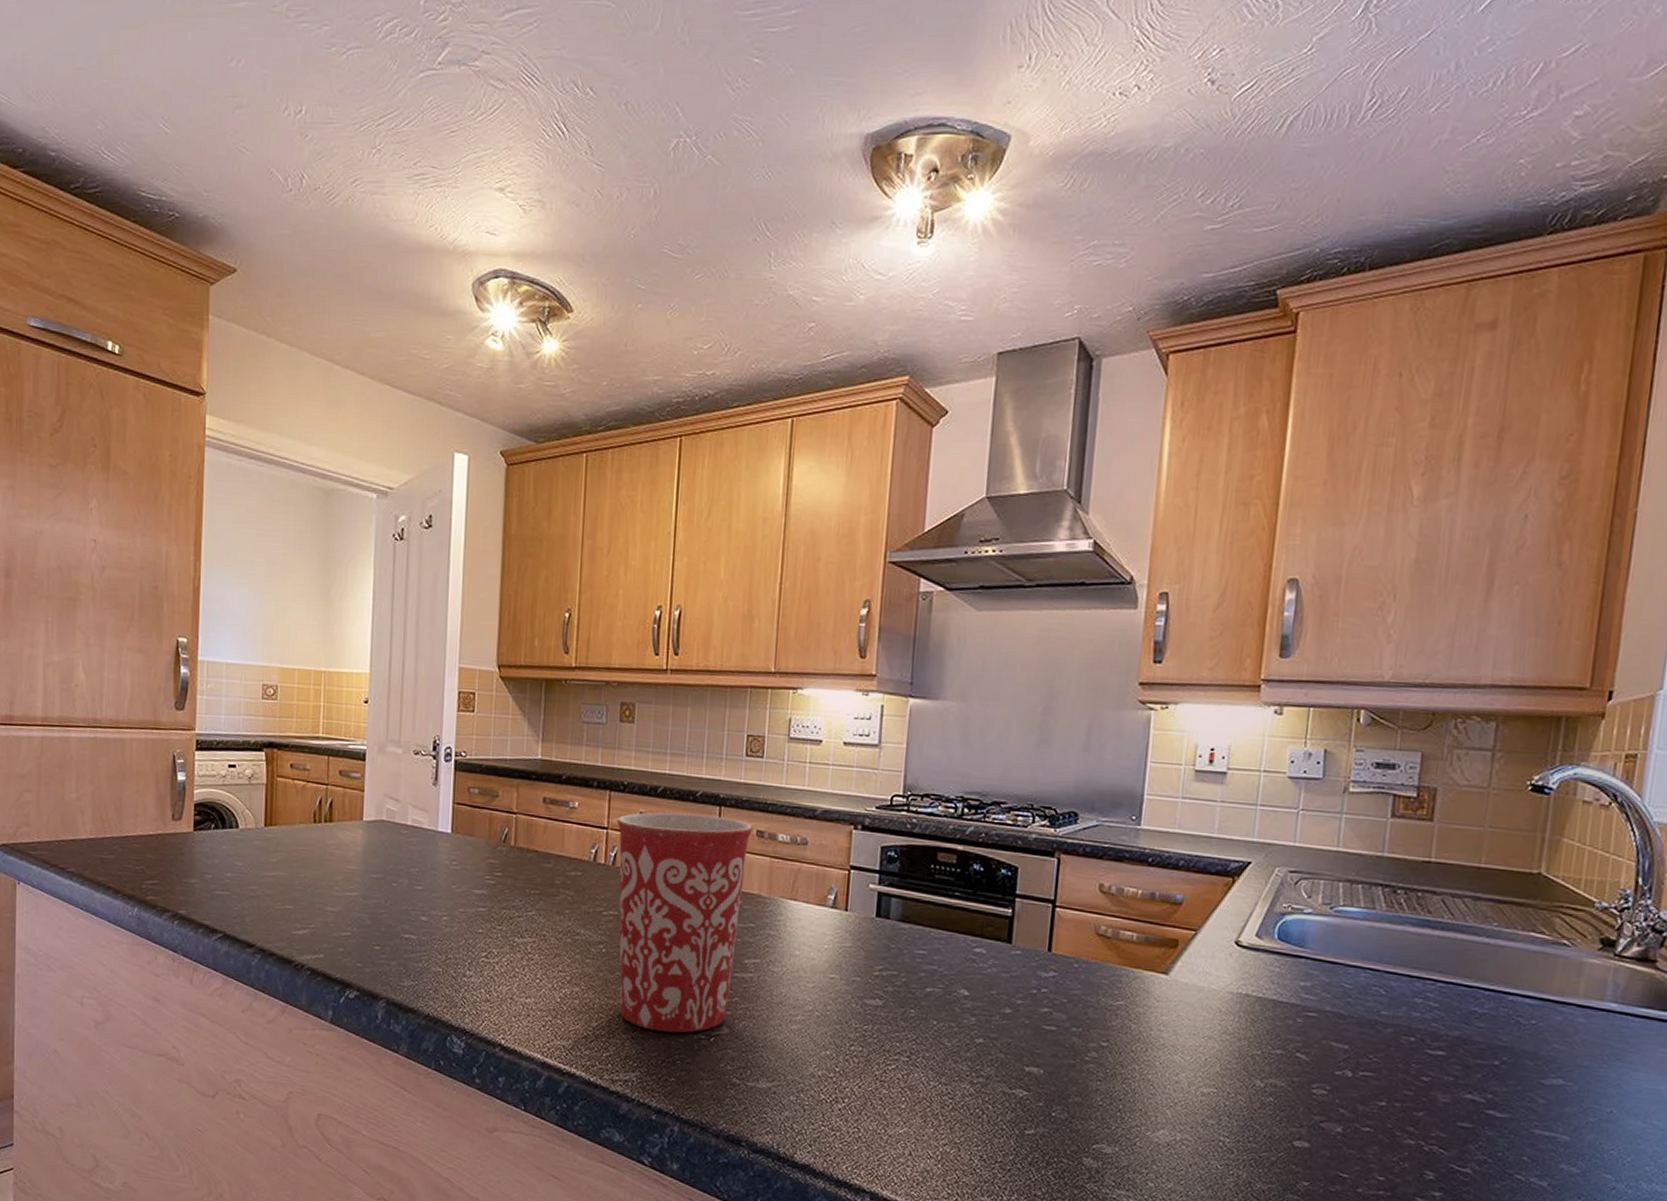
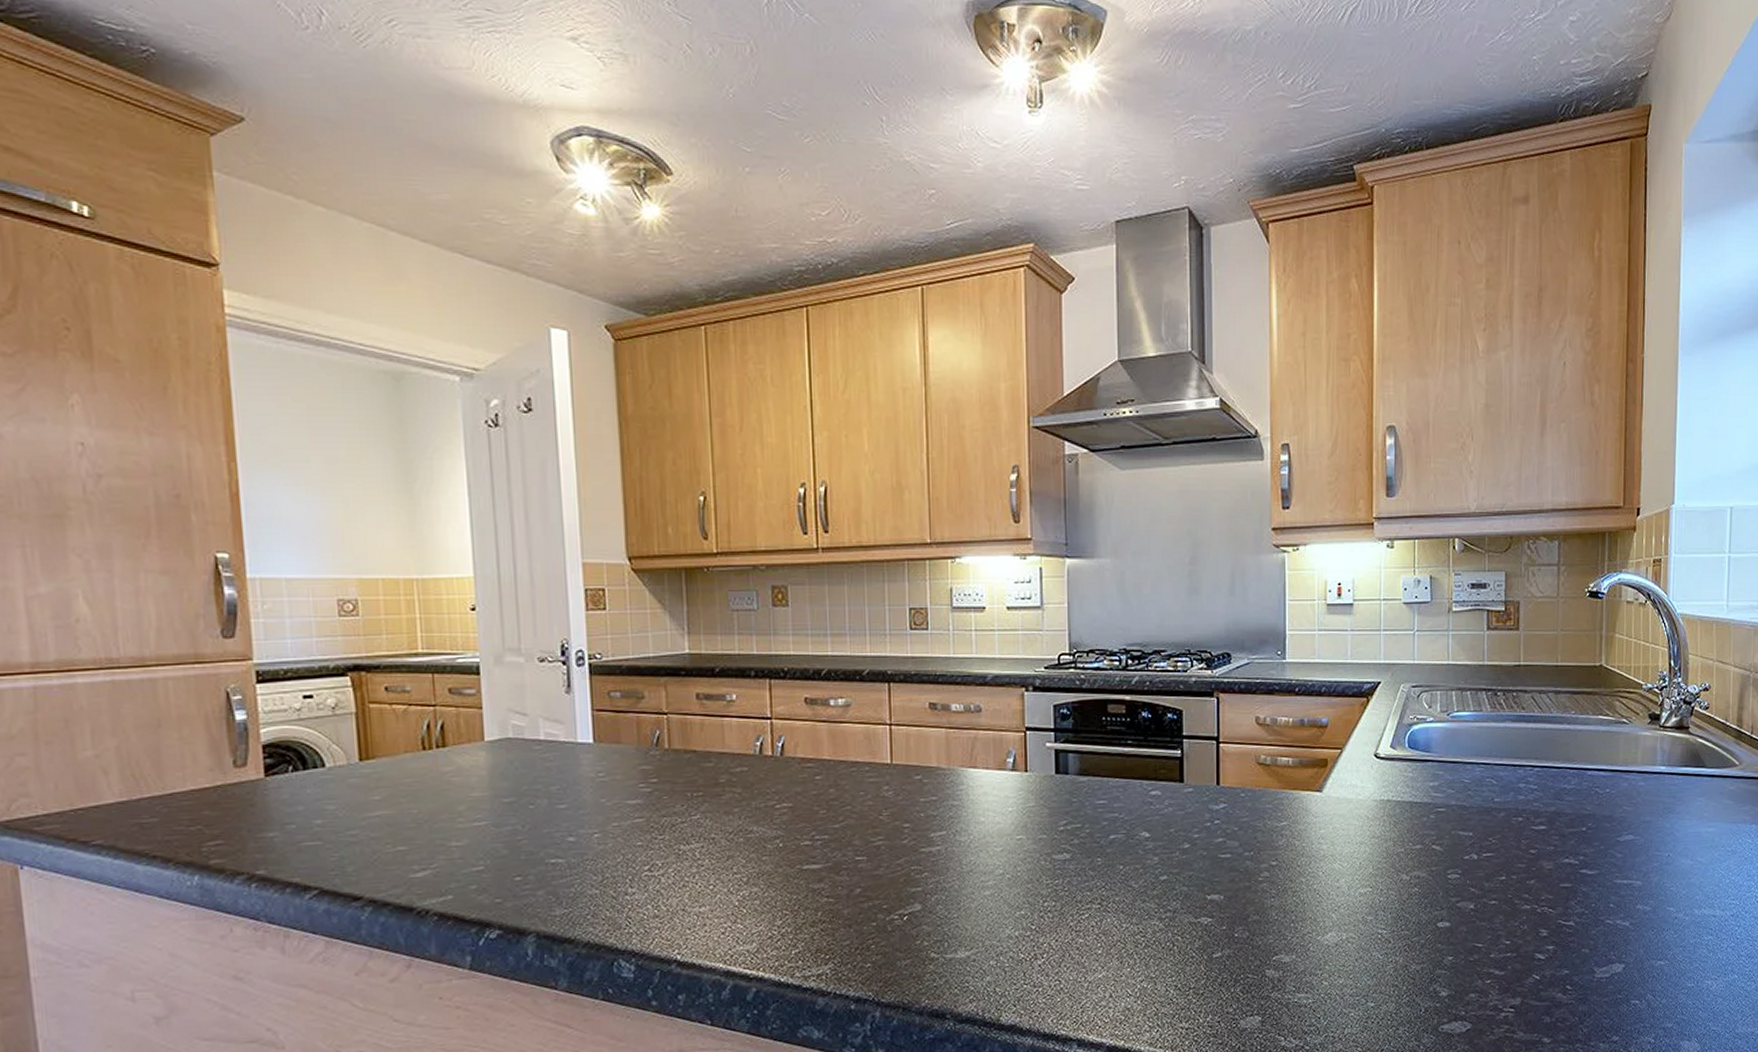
mug: present [616,812,753,1033] -> none [780,693,924,919]

